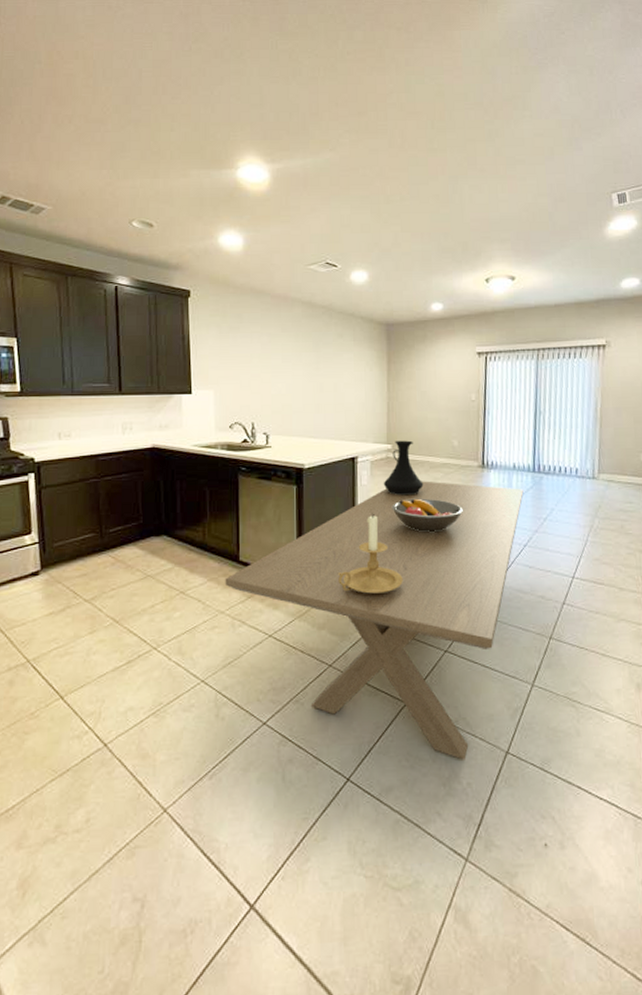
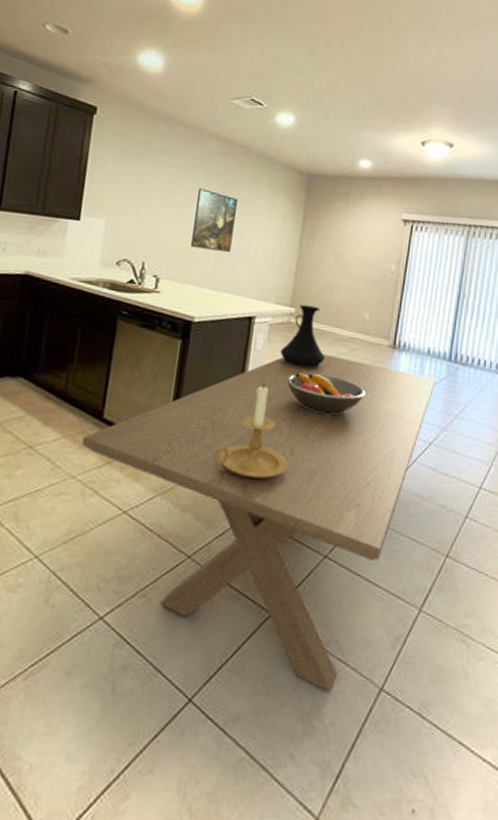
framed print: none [292,350,328,404] -> present [191,188,238,252]

